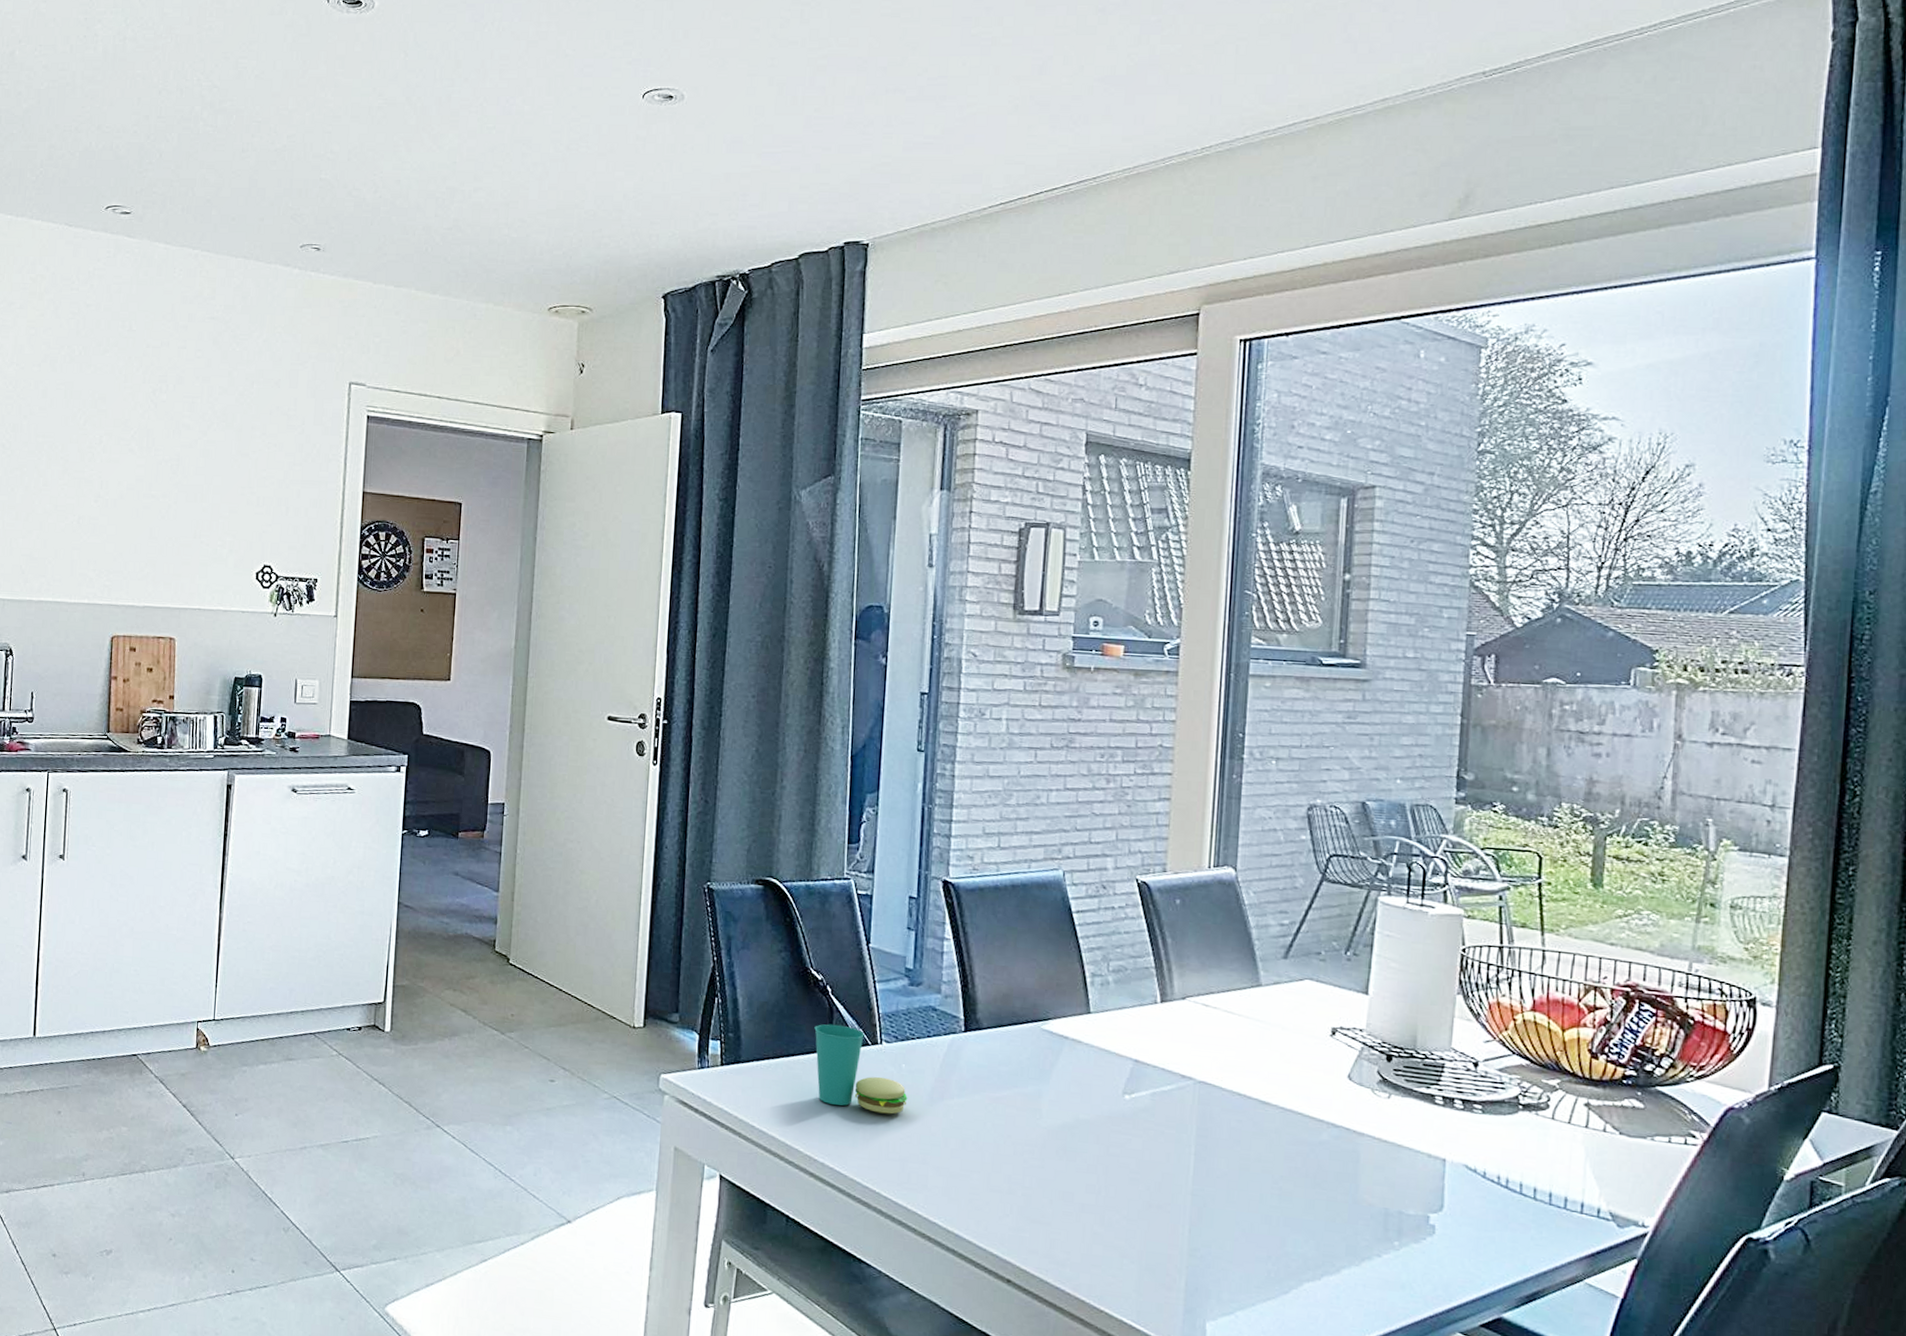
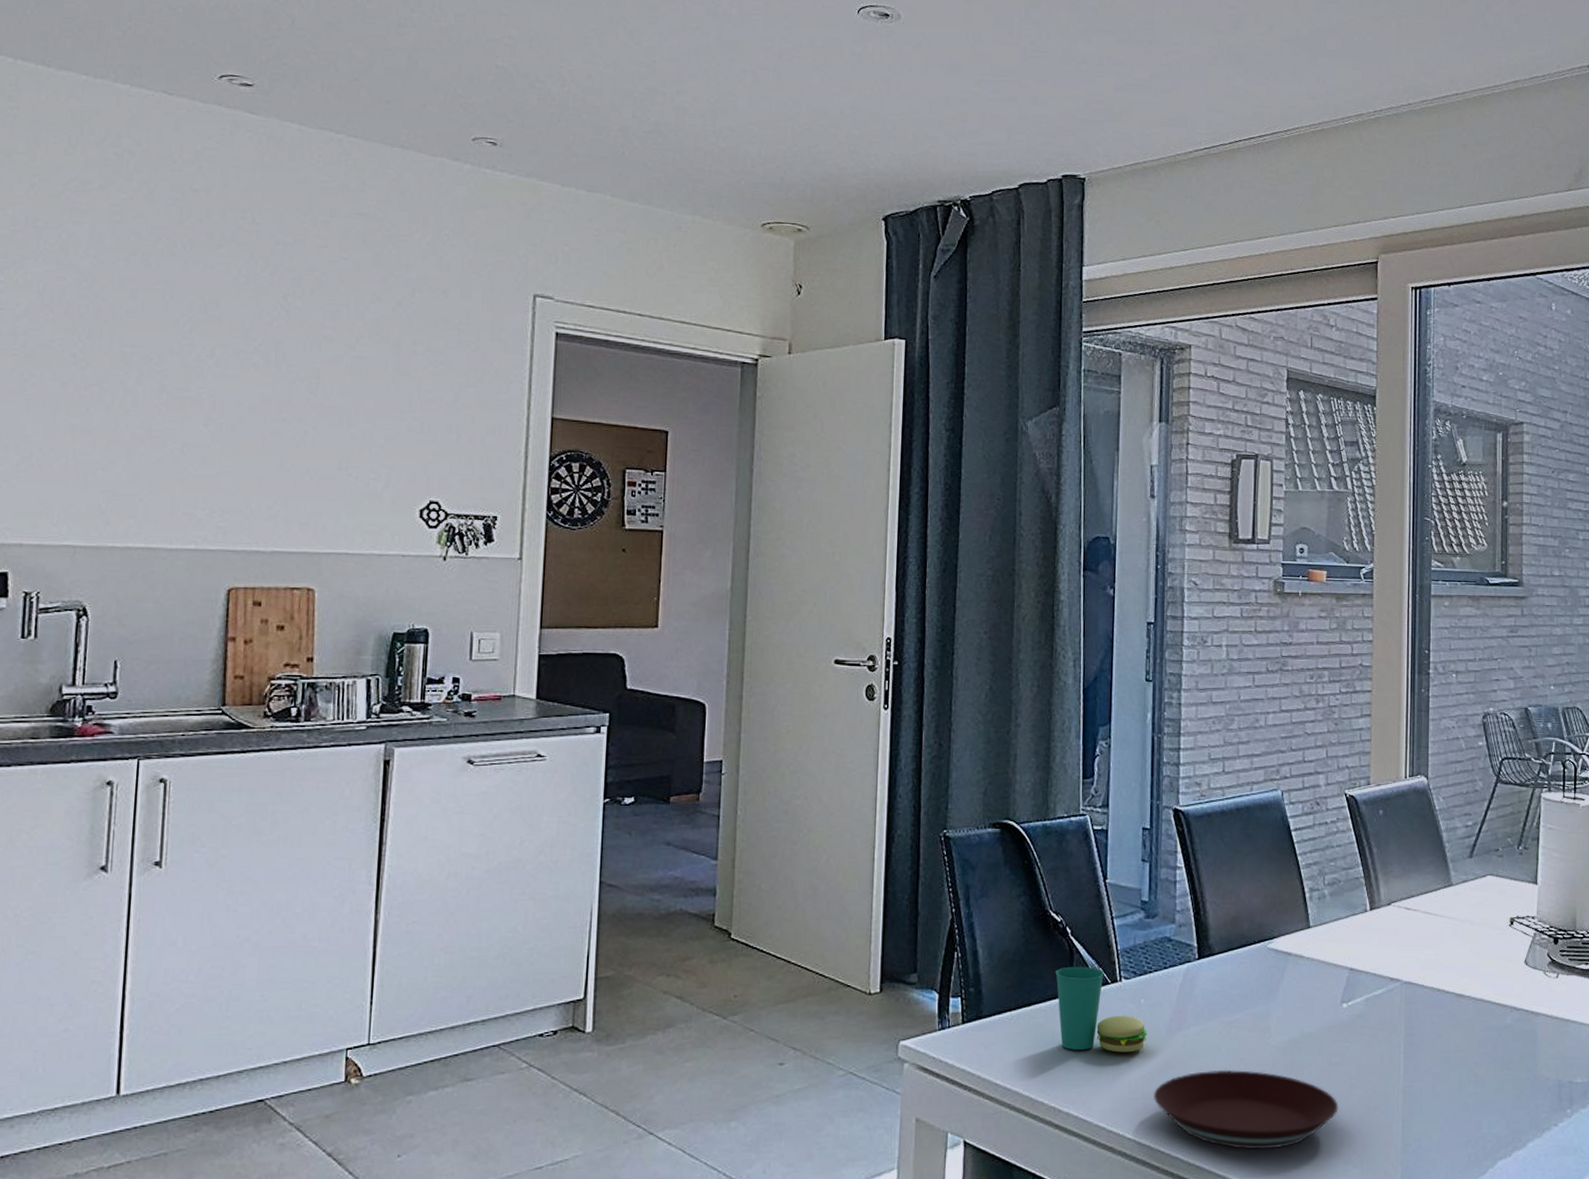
plate: none [912,1142,1116,1231] -> present [1154,1069,1339,1150]

